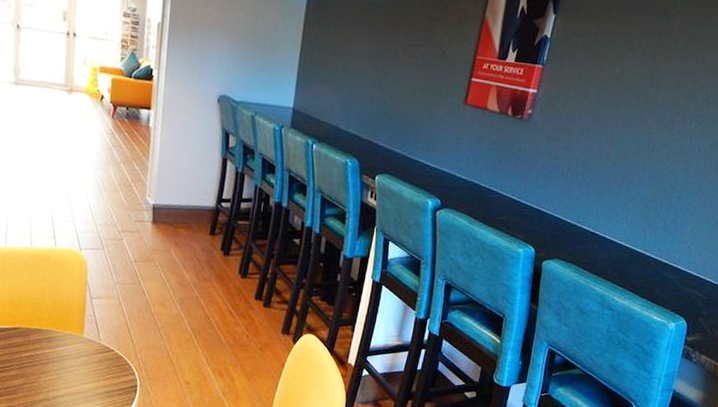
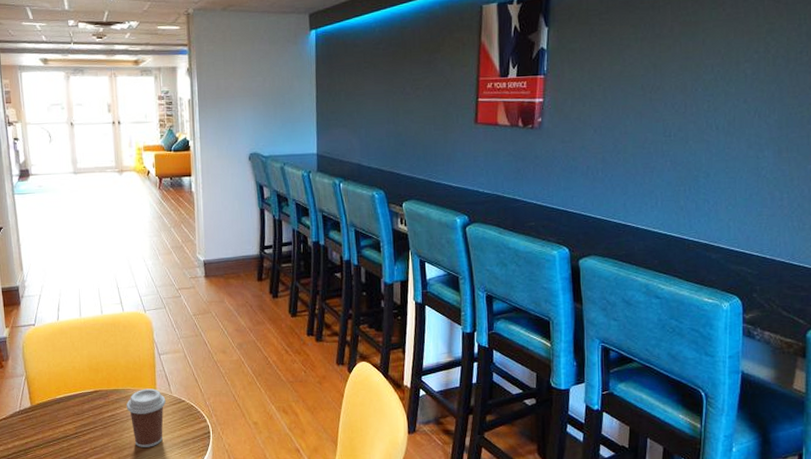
coffee cup: none [47,332,93,394] -> present [126,388,166,447]

